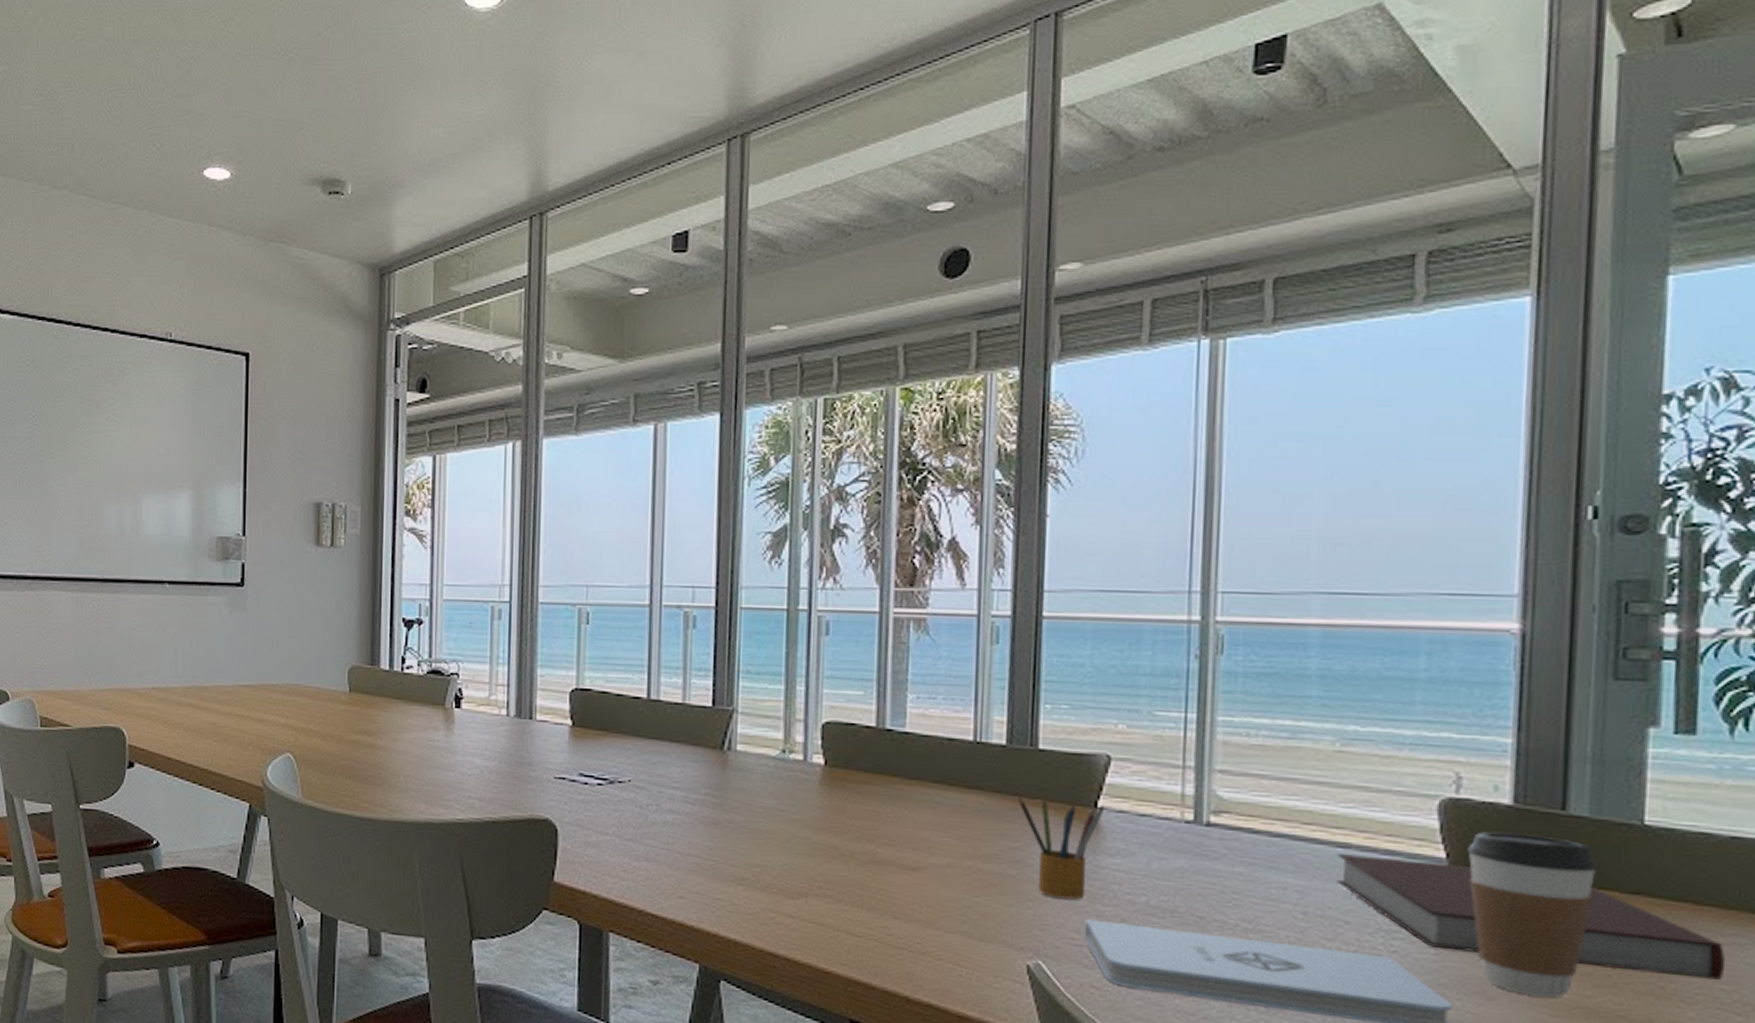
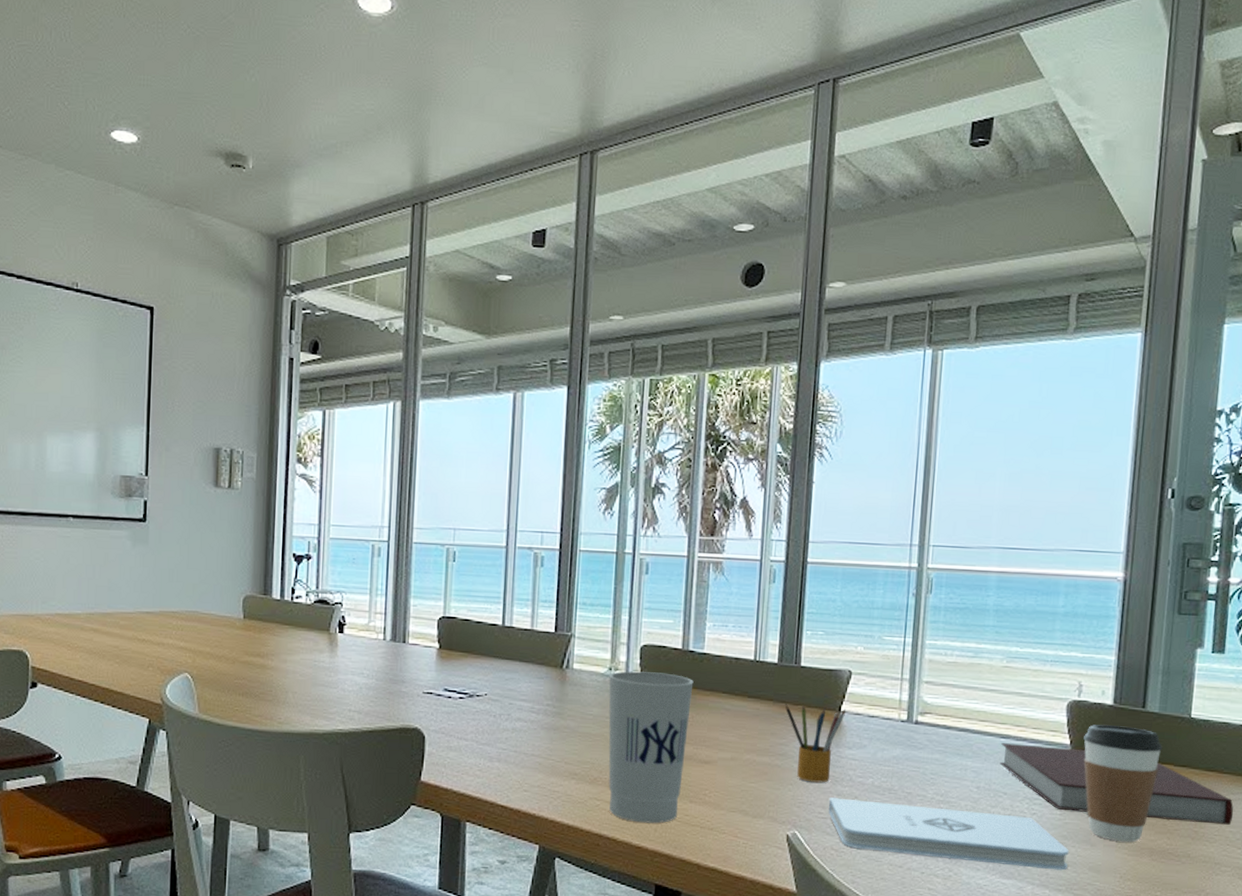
cup: none [782,753,893,944] -> present [608,671,694,823]

